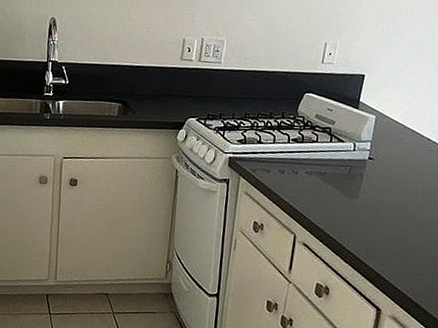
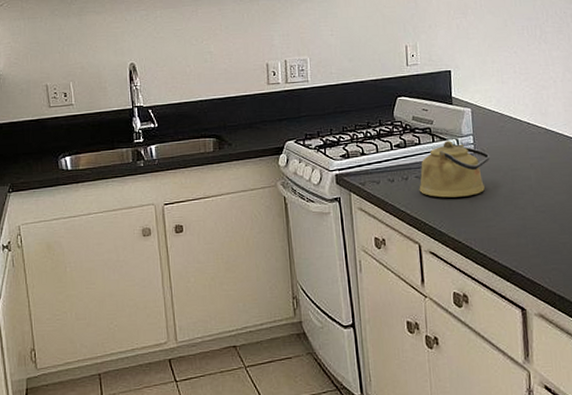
kettle: none [306,143,383,199] -> present [419,141,490,198]

